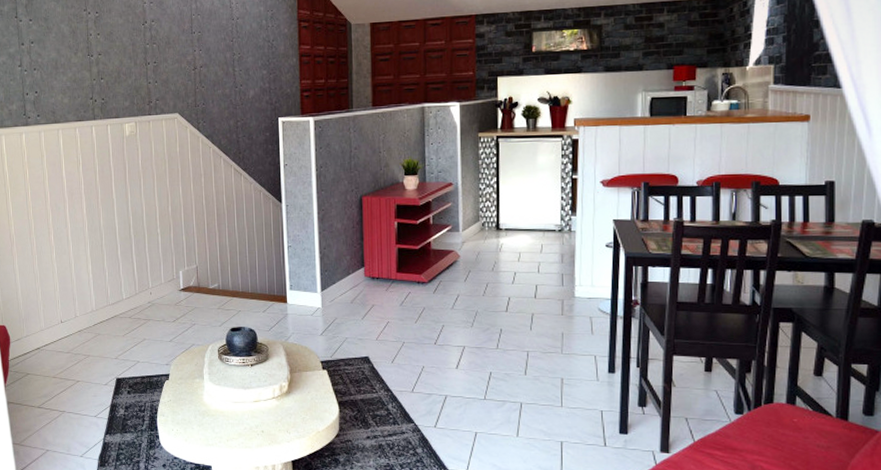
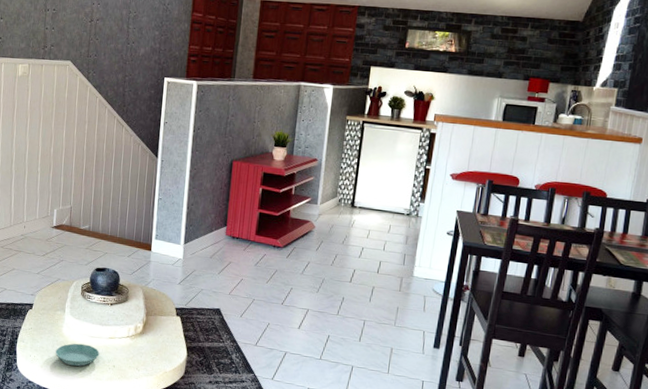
saucer: none [199,411,246,436] -> present [56,343,100,367]

